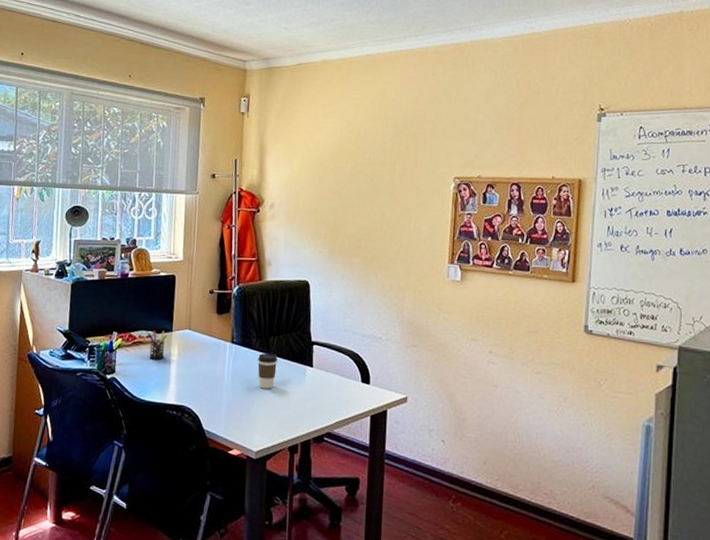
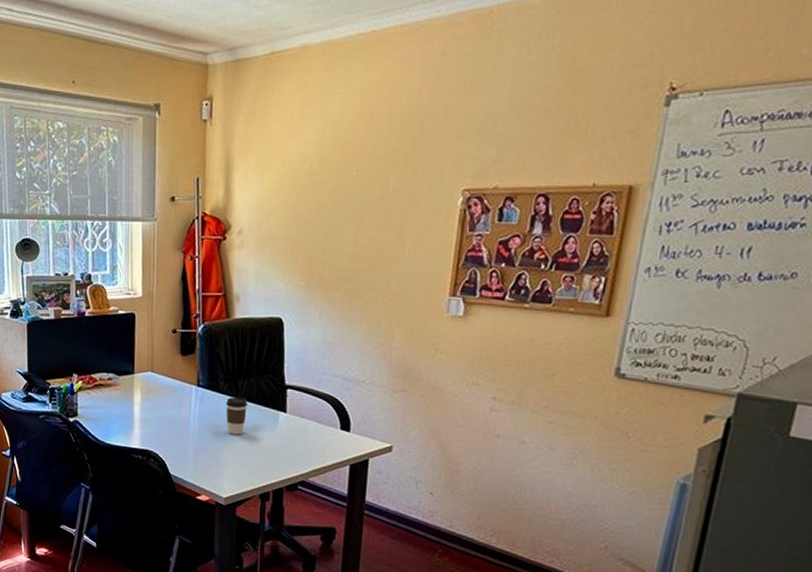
pen holder: present [147,330,167,359] -> none [108,372,129,403]

